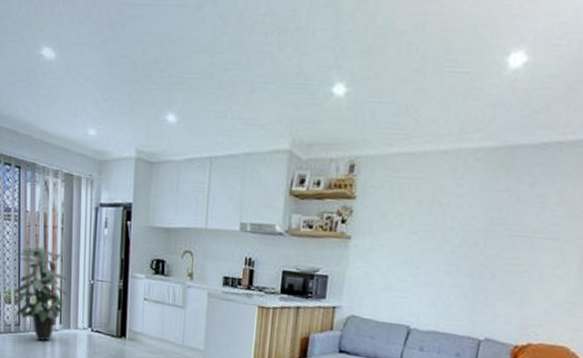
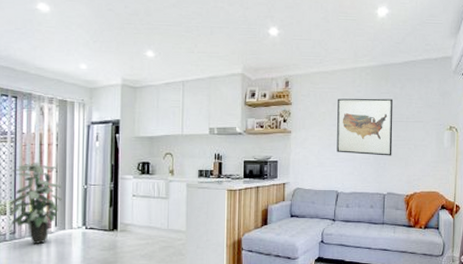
wall art: none [414,194,514,287] -> present [337,98,393,156]

